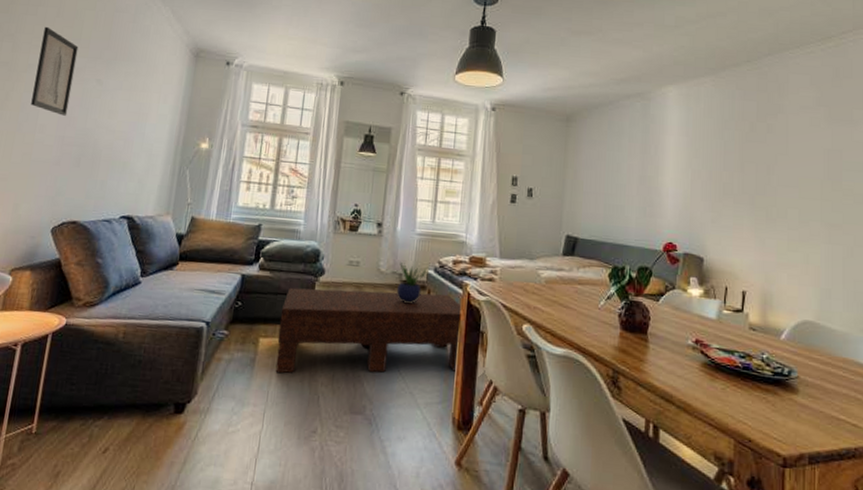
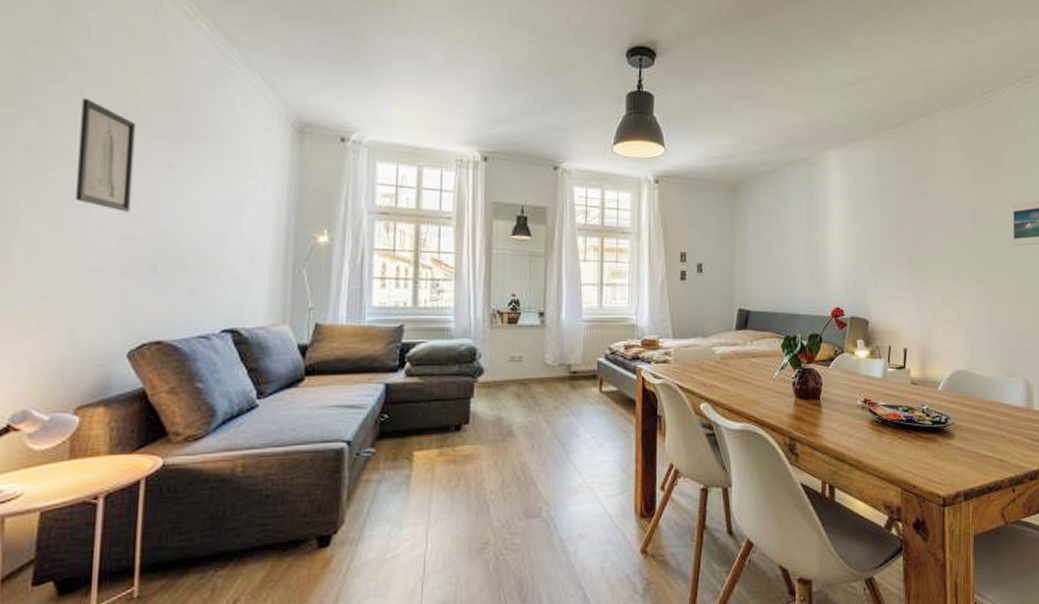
coffee table: present [275,287,463,373] -> none [435,381,638,487]
potted plant: present [397,261,427,303] -> none [567,351,597,395]

